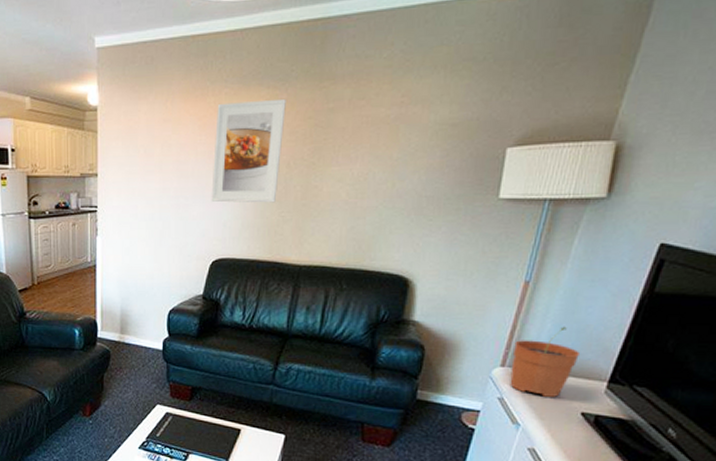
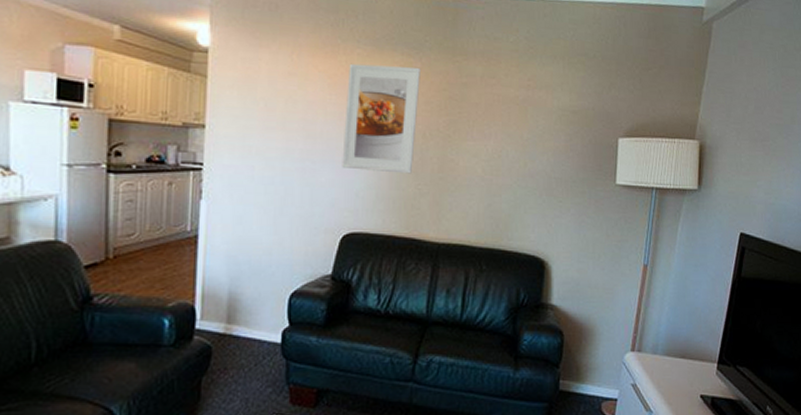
plant pot: present [509,326,581,397] -> none [640,309,694,381]

